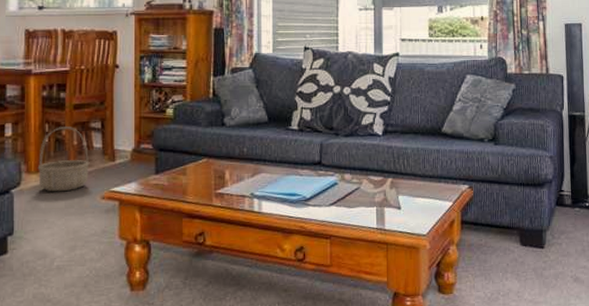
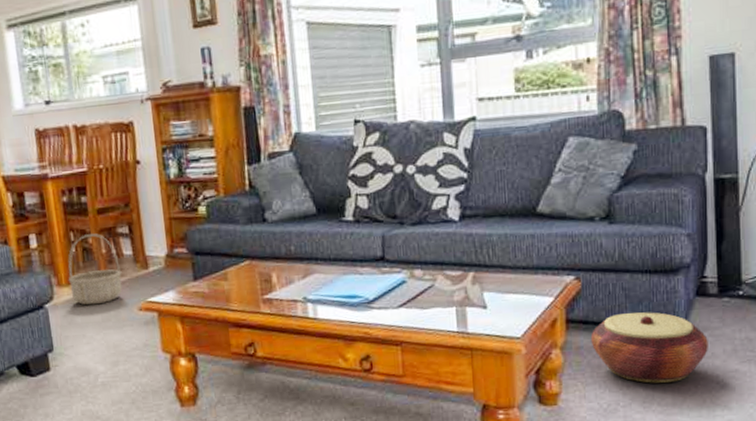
woven basket: none [479,217,565,276] -> present [590,312,708,384]

